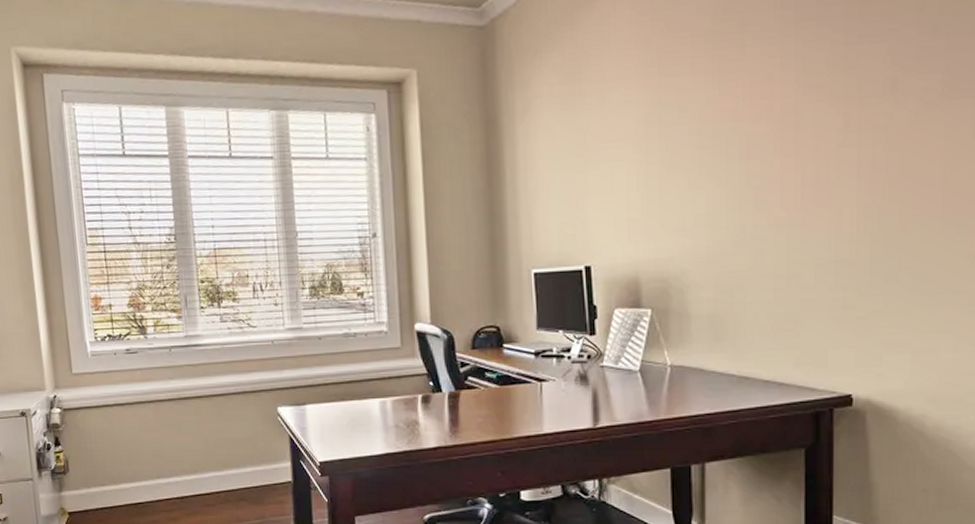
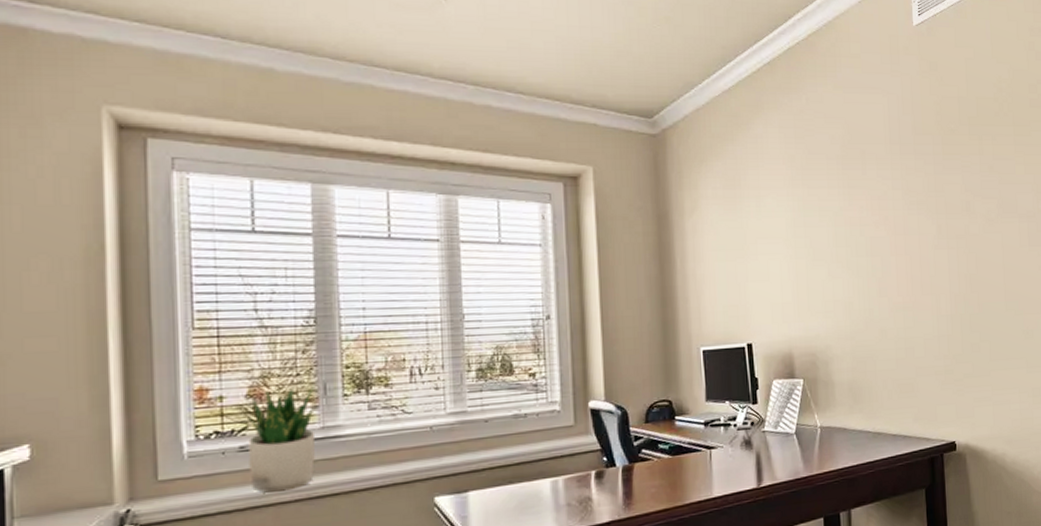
planter: none [130,297,182,392] -> present [248,385,315,494]

